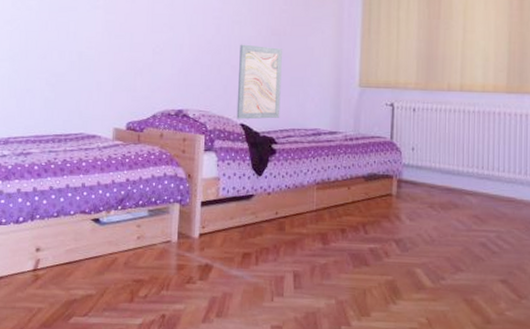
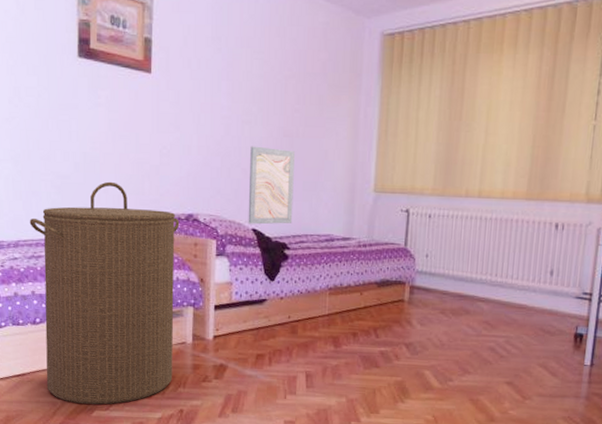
laundry hamper: none [21,79,170,311] -> present [29,181,180,405]

